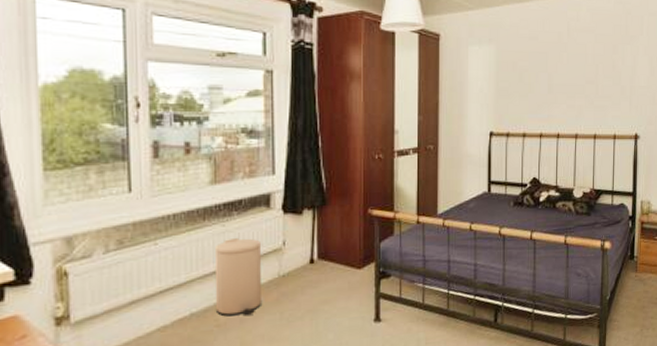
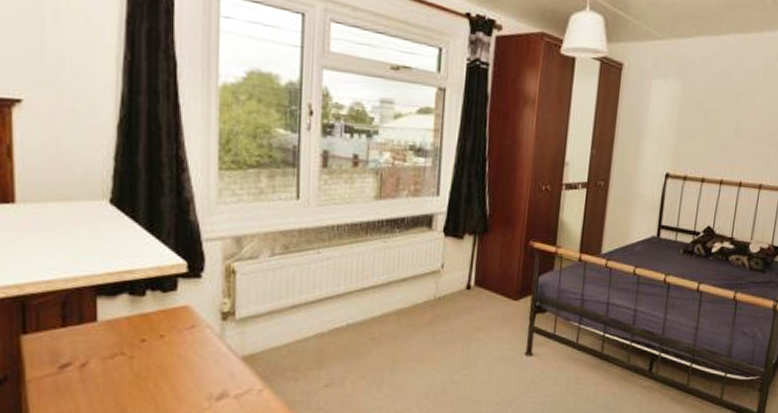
pedal bin: present [214,237,261,317] -> none [371,254,420,333]

